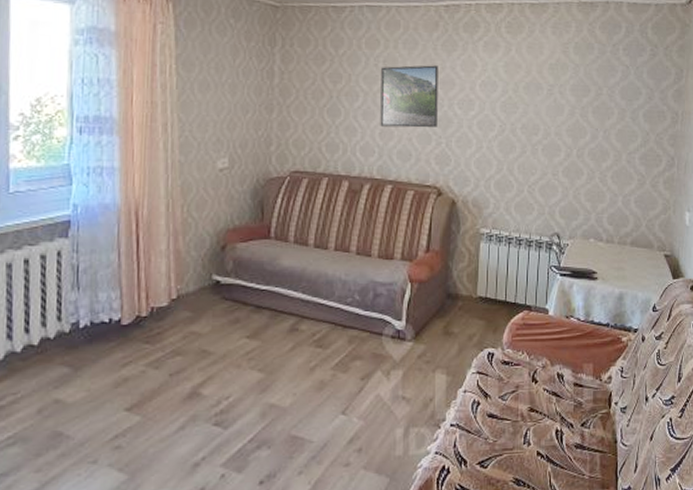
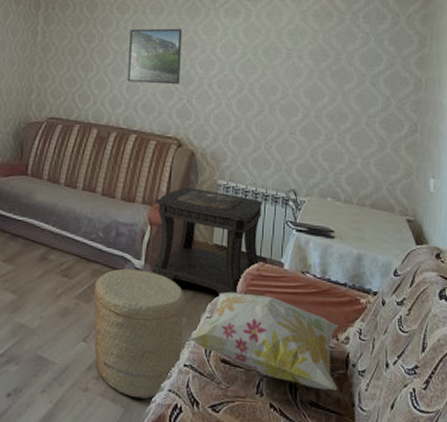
woven basket: none [351,331,450,466] -> present [93,268,185,399]
side table: none [415,238,527,349] -> present [153,186,263,296]
decorative pillow: none [453,343,602,431] -> present [188,292,339,390]

